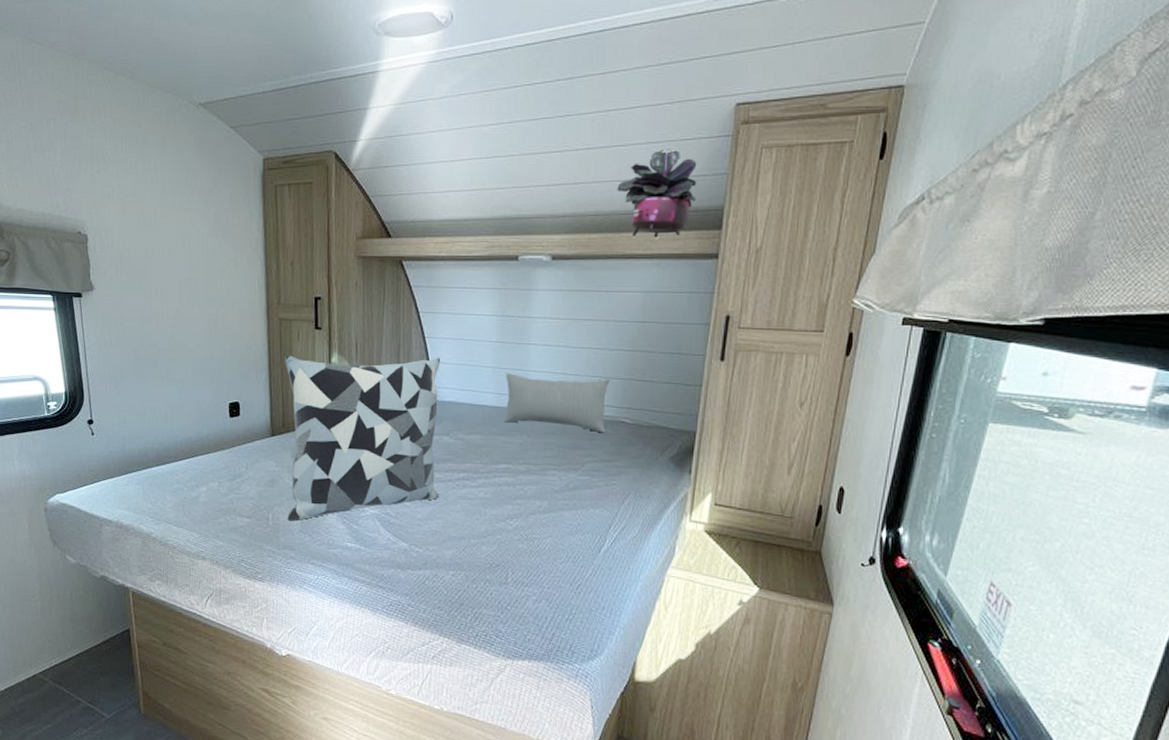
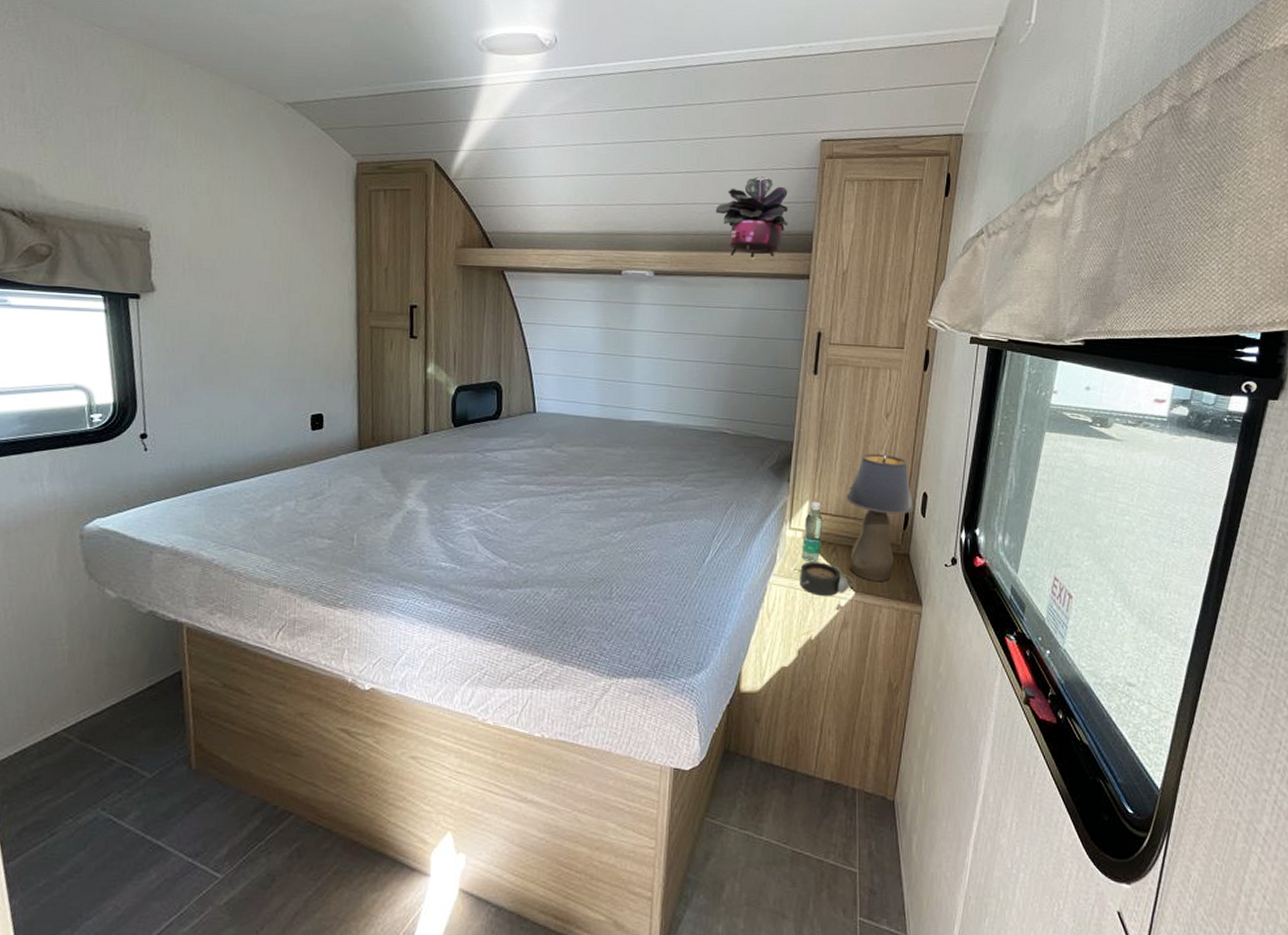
pillow: present [284,355,441,521] -> none [375,364,544,541]
pillow: present [504,373,610,433] -> none [608,385,712,444]
alarm clock: none [693,555,758,593] -> present [793,561,854,597]
bottle: none [702,493,727,557] -> present [801,501,823,563]
table lamp: none [752,445,828,580] -> present [846,453,914,582]

